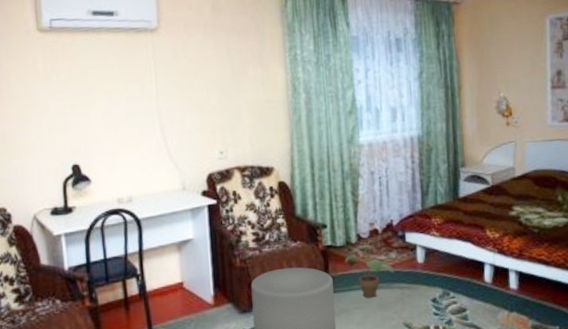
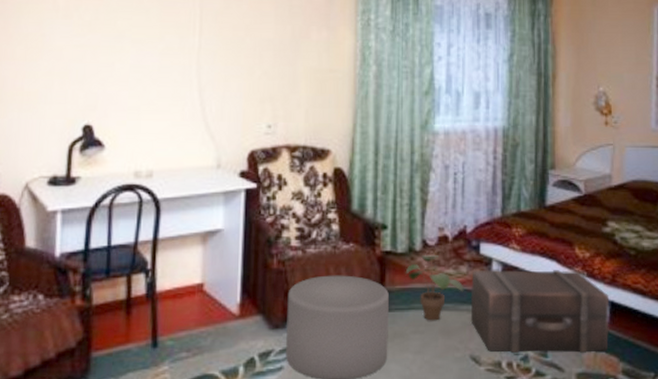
suitcase: none [400,249,519,319] -> present [470,269,609,354]

